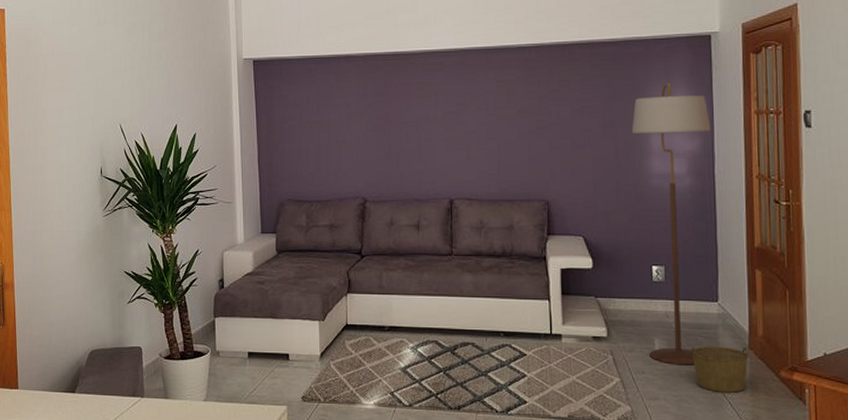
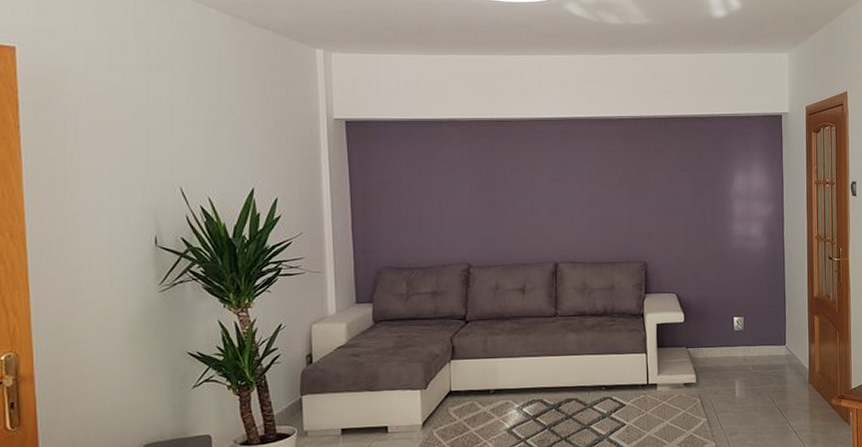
floor lamp: present [631,83,711,366] -> none [717,156,782,403]
basket: present [691,346,749,393] -> none [764,381,809,423]

